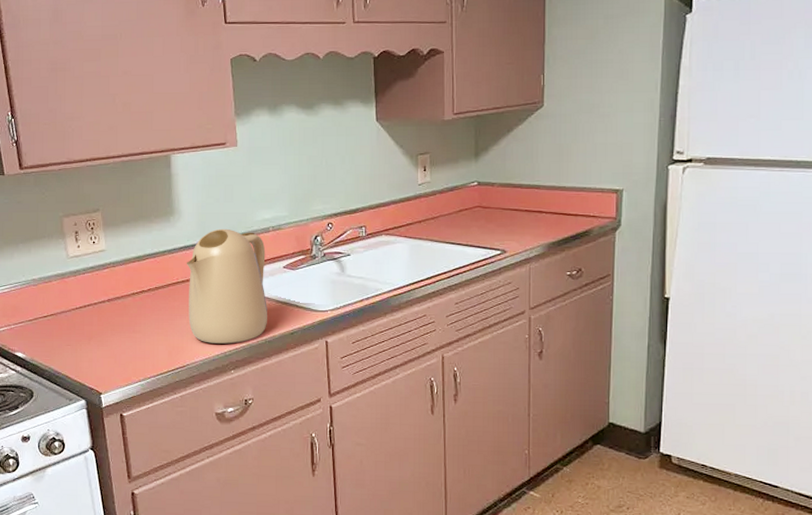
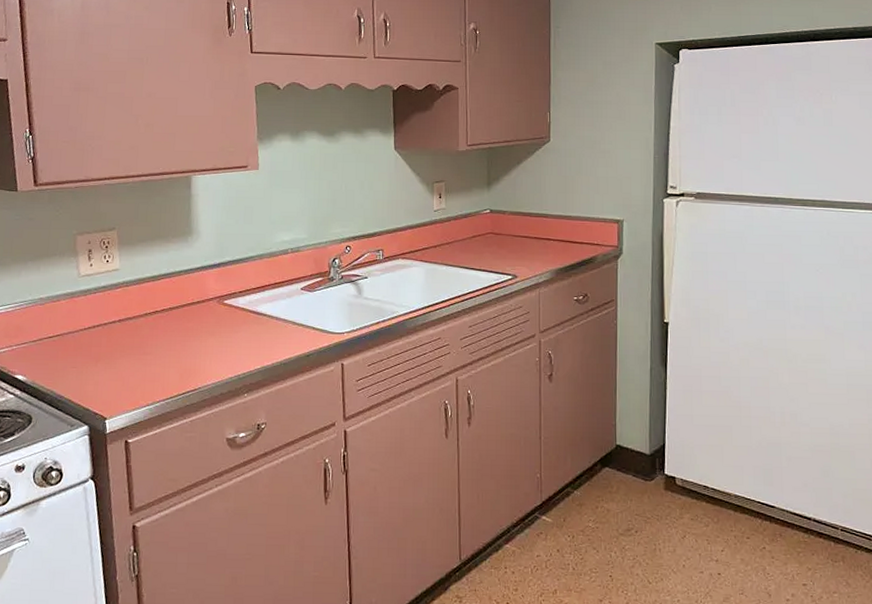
kettle: present [186,228,267,344] -> none [202,249,284,366]

